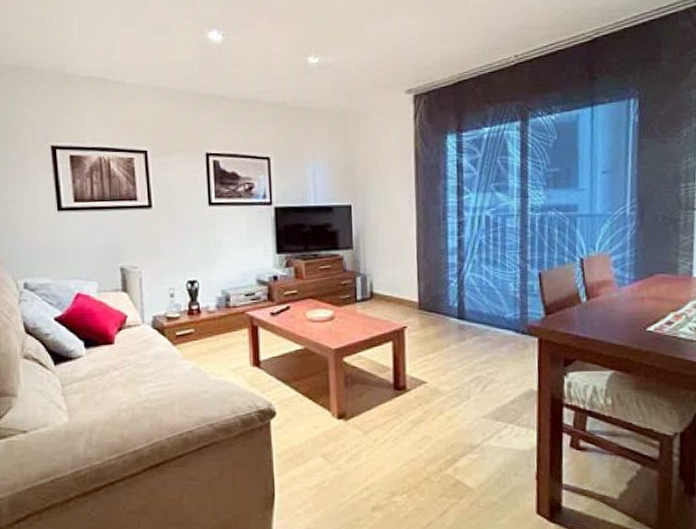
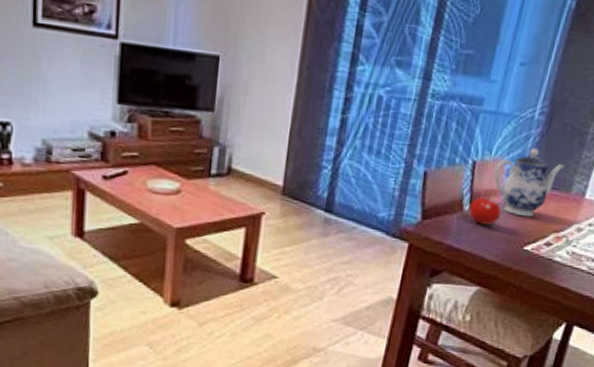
fruit: none [587,286,617,313] -> present [469,195,502,225]
teapot: none [601,240,666,301] -> present [493,148,565,217]

